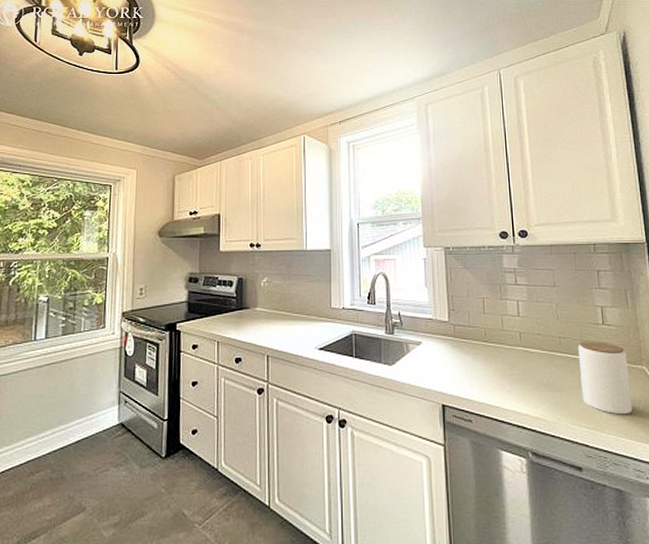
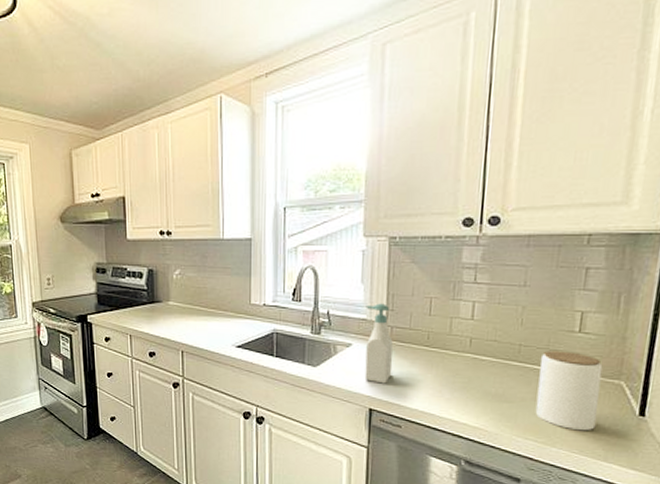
soap bottle: none [431,304,459,379] -> present [364,303,393,384]

